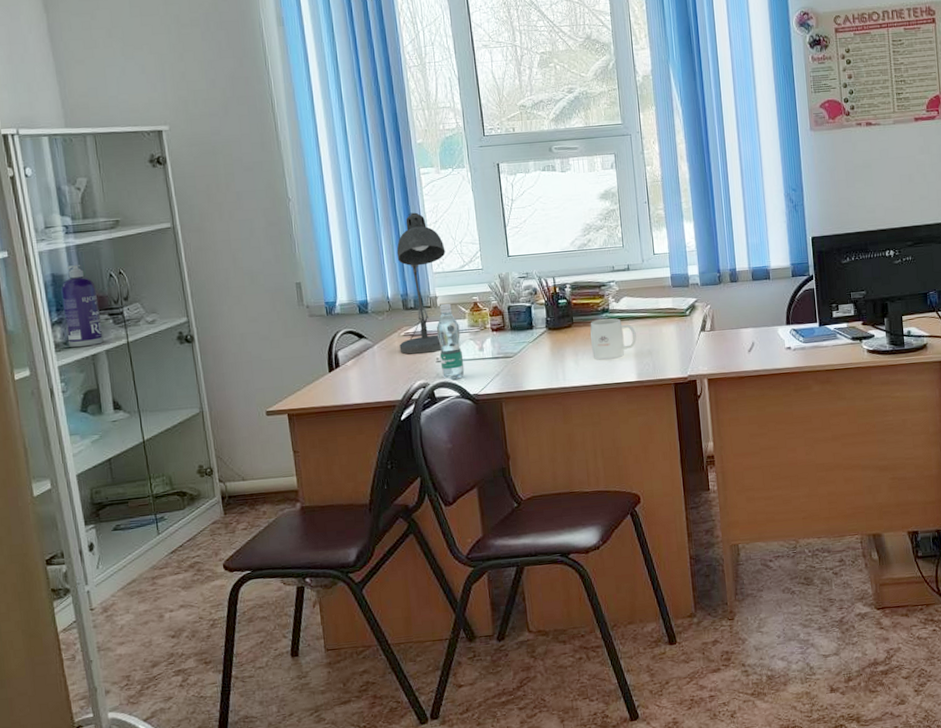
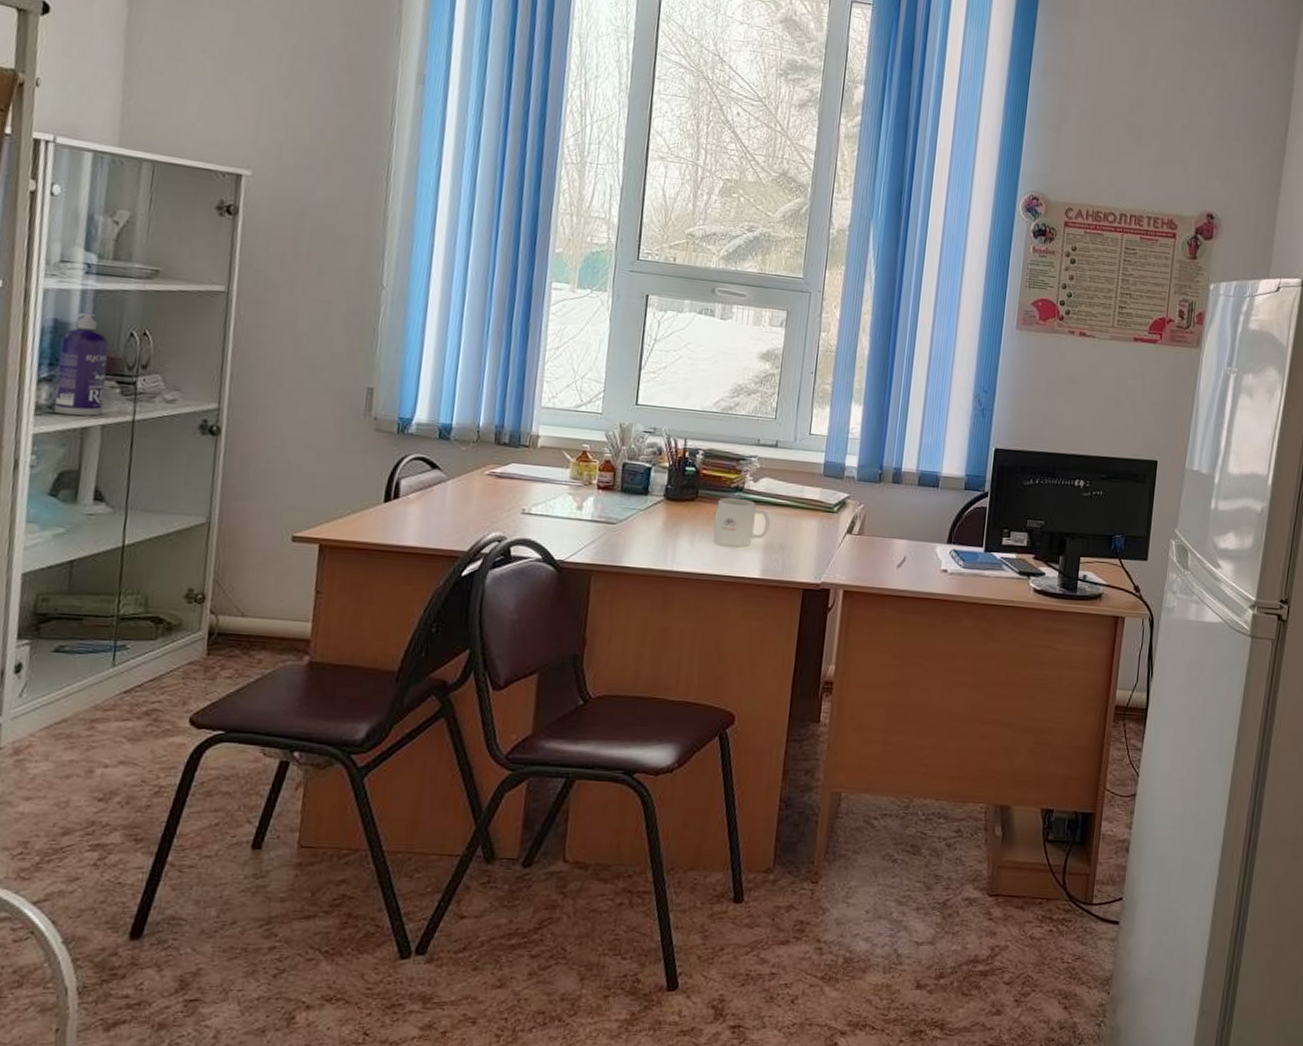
desk lamp: present [396,212,446,355] -> none [479,331,562,502]
bottle: present [437,303,465,380] -> none [525,445,559,539]

